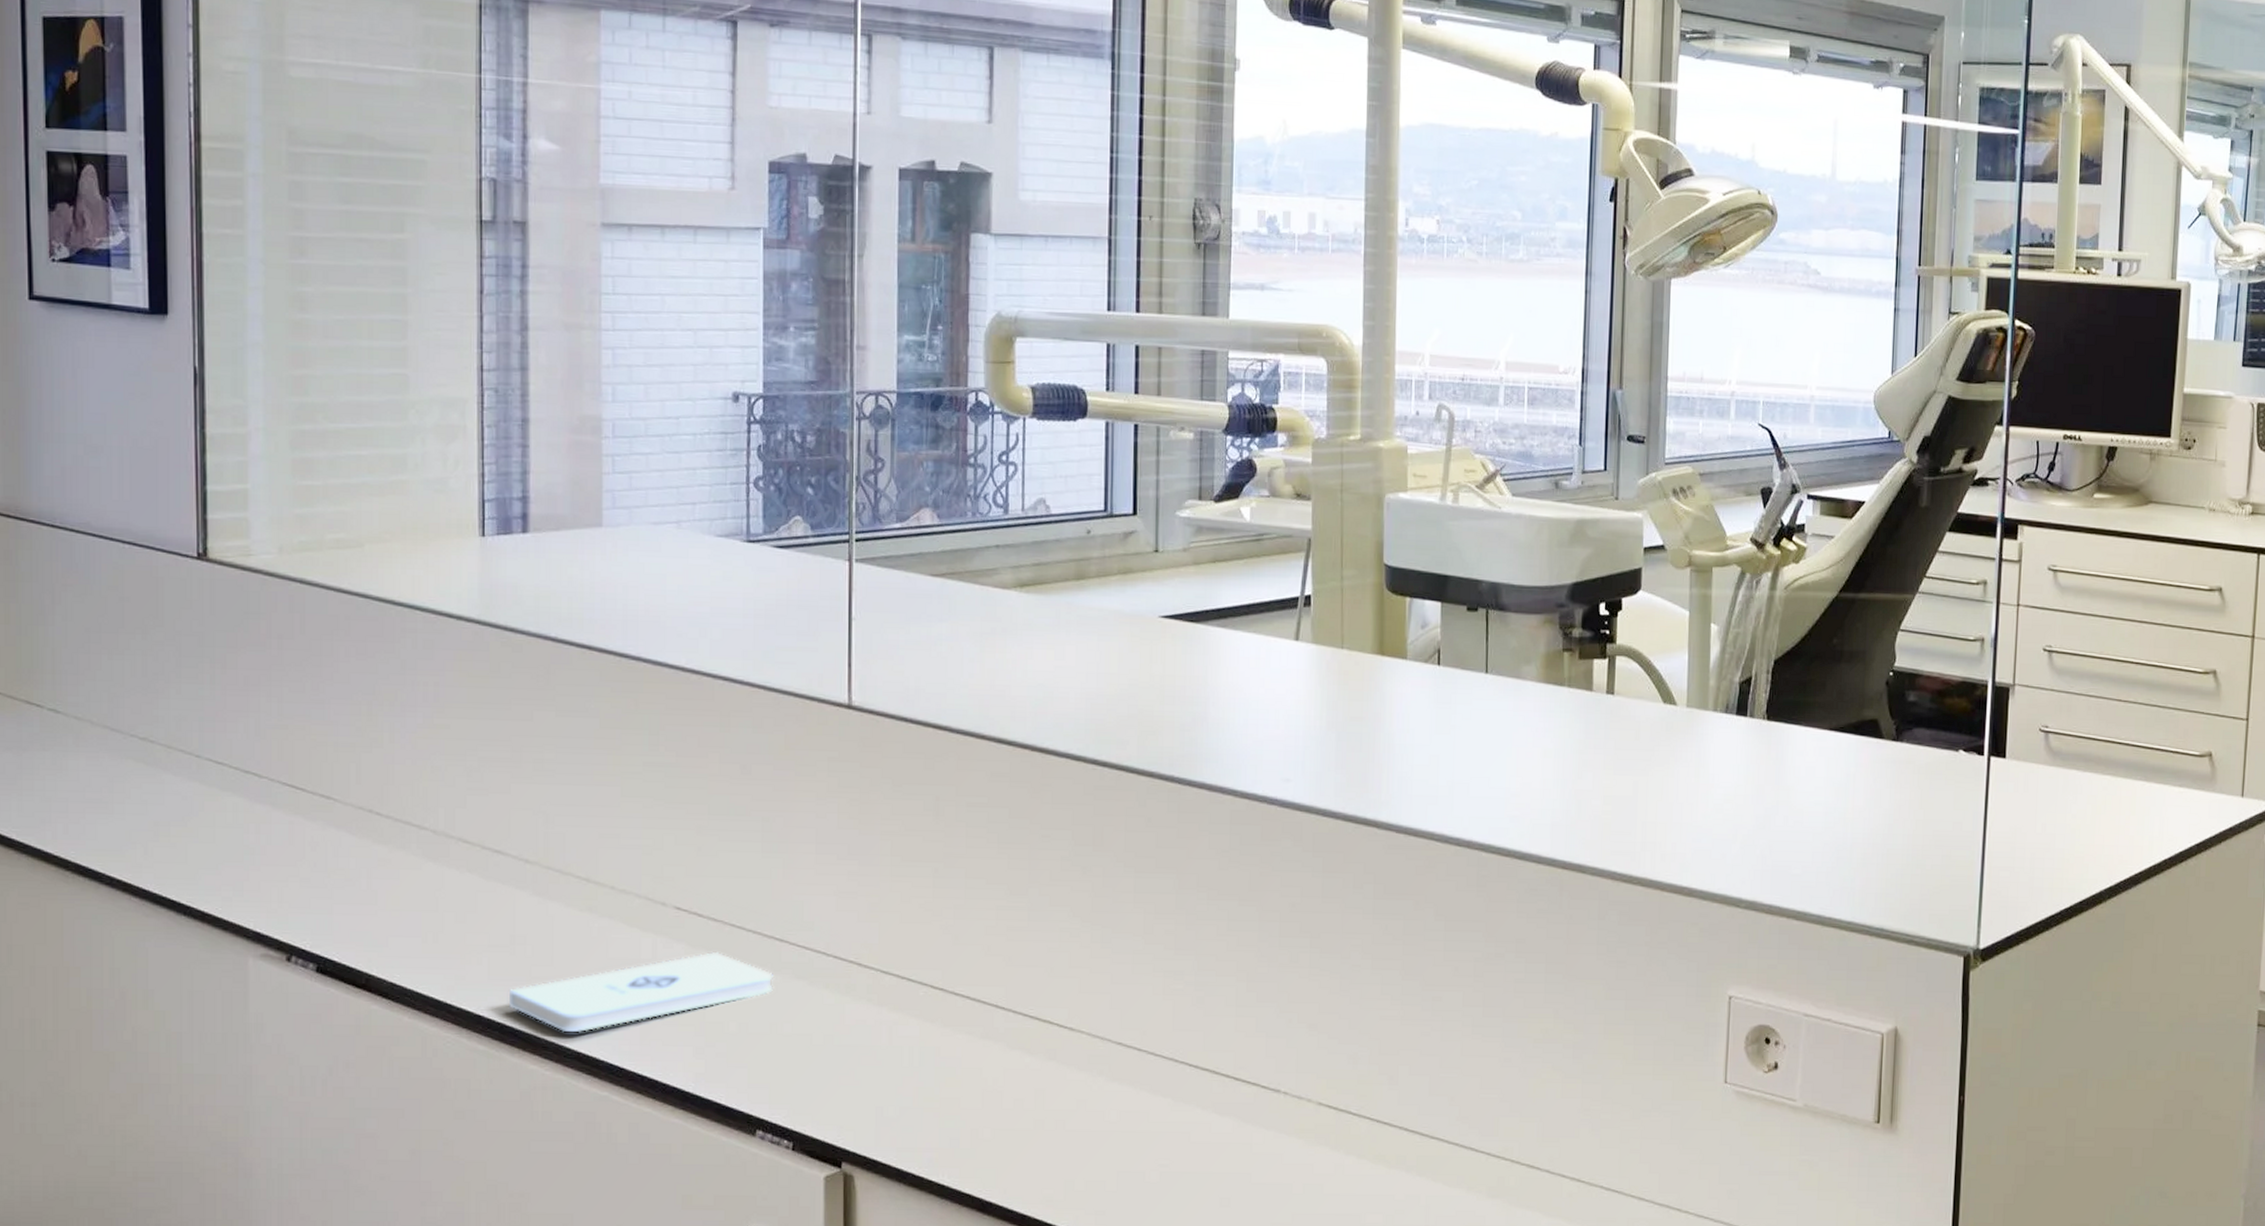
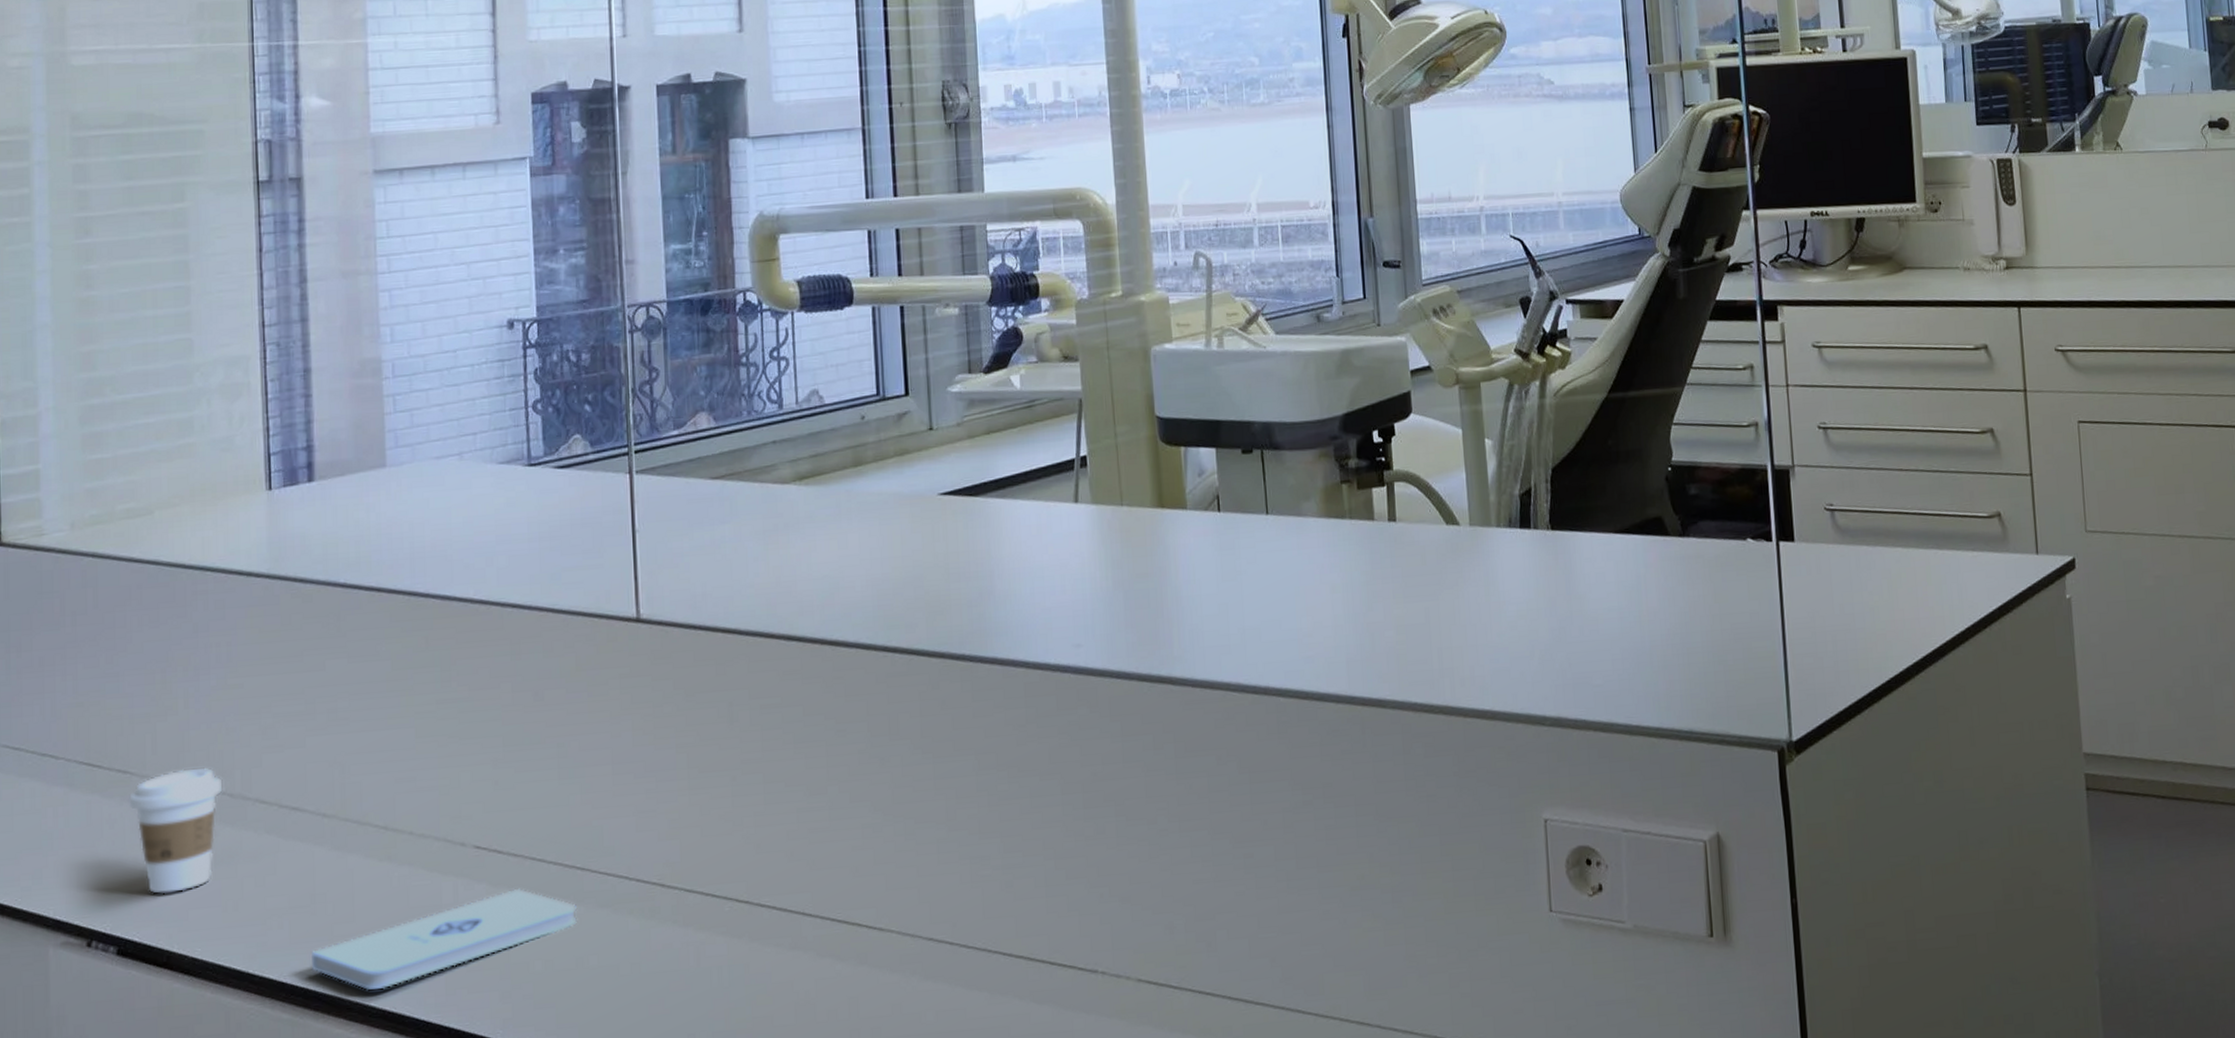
coffee cup: none [332,801,425,919] -> present [129,767,222,894]

